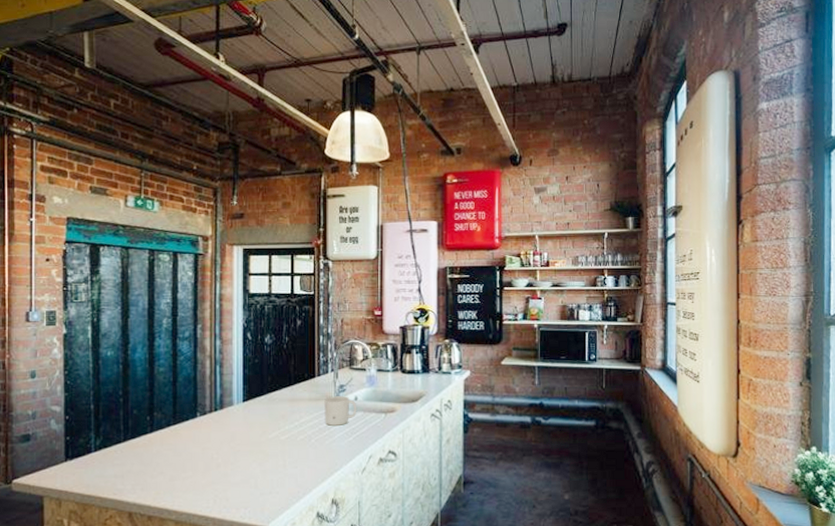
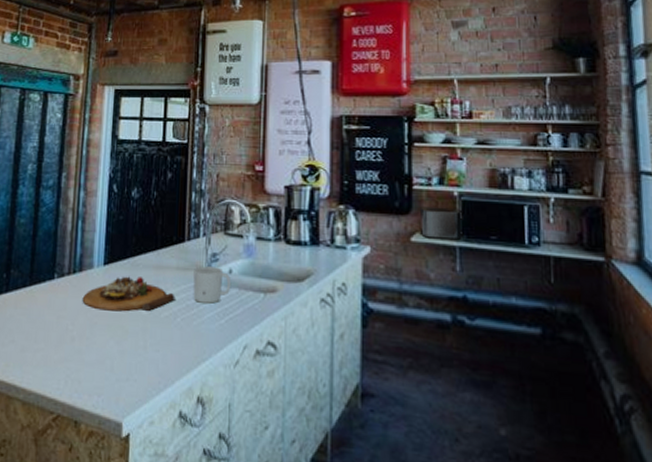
cutting board: none [225,409,309,439] -> present [82,276,175,312]
toaster: none [508,336,541,362] -> present [419,206,464,241]

